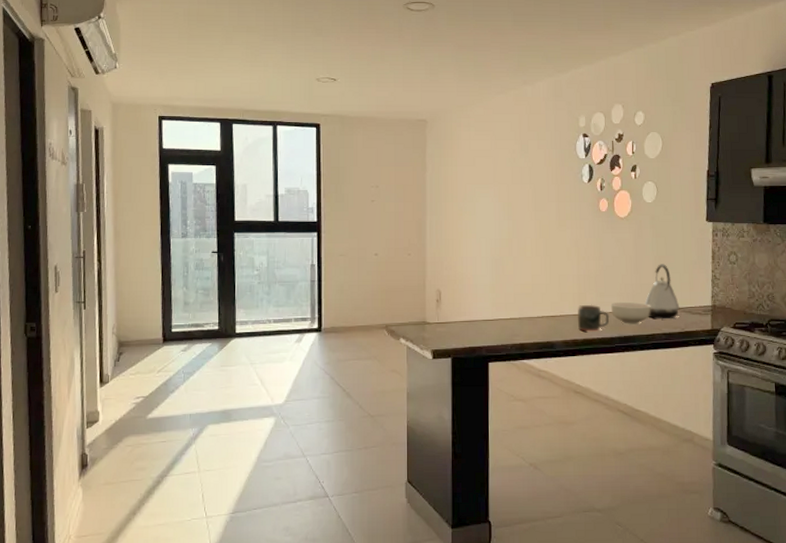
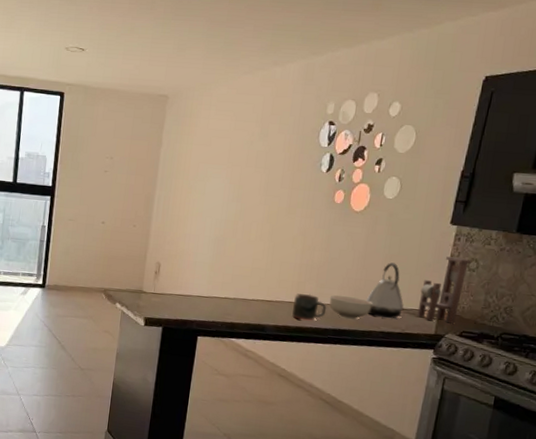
paper towel holder: none [691,252,731,317] -> present [417,256,472,324]

